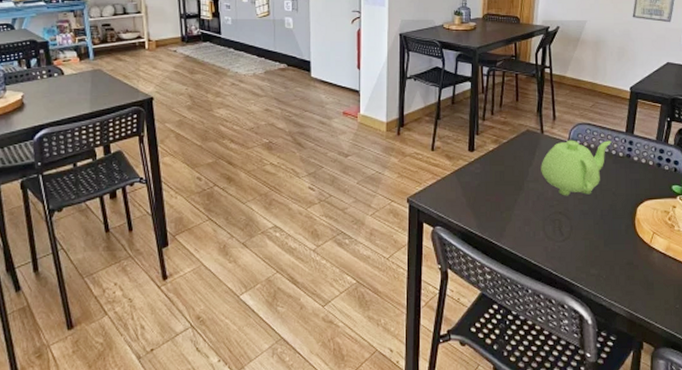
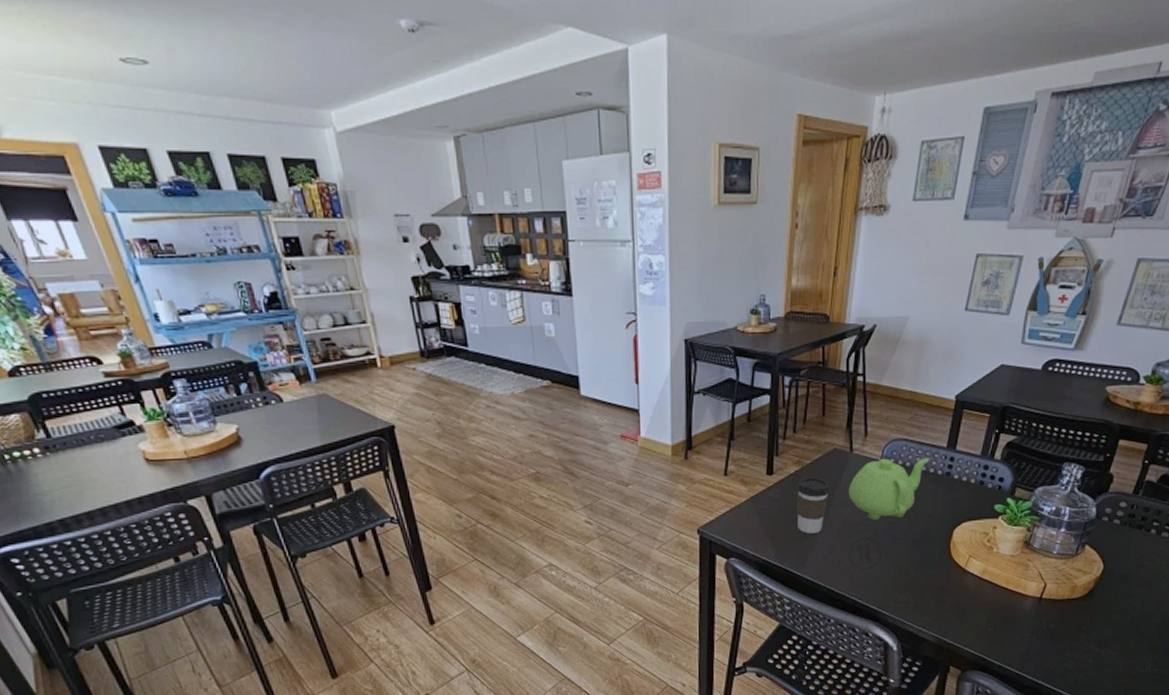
coffee cup: none [494,154,525,206] -> present [796,477,831,534]

